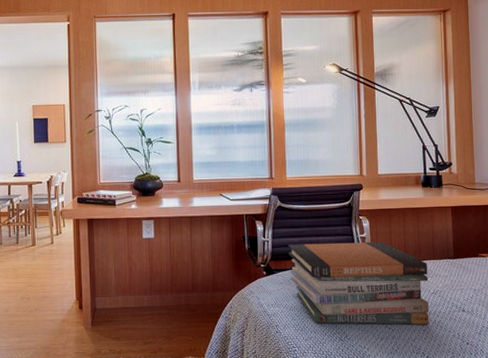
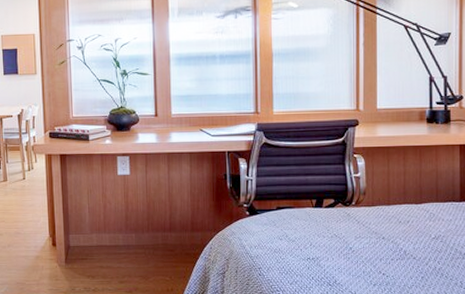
book stack: present [287,242,429,325] -> none [273,182,430,272]

